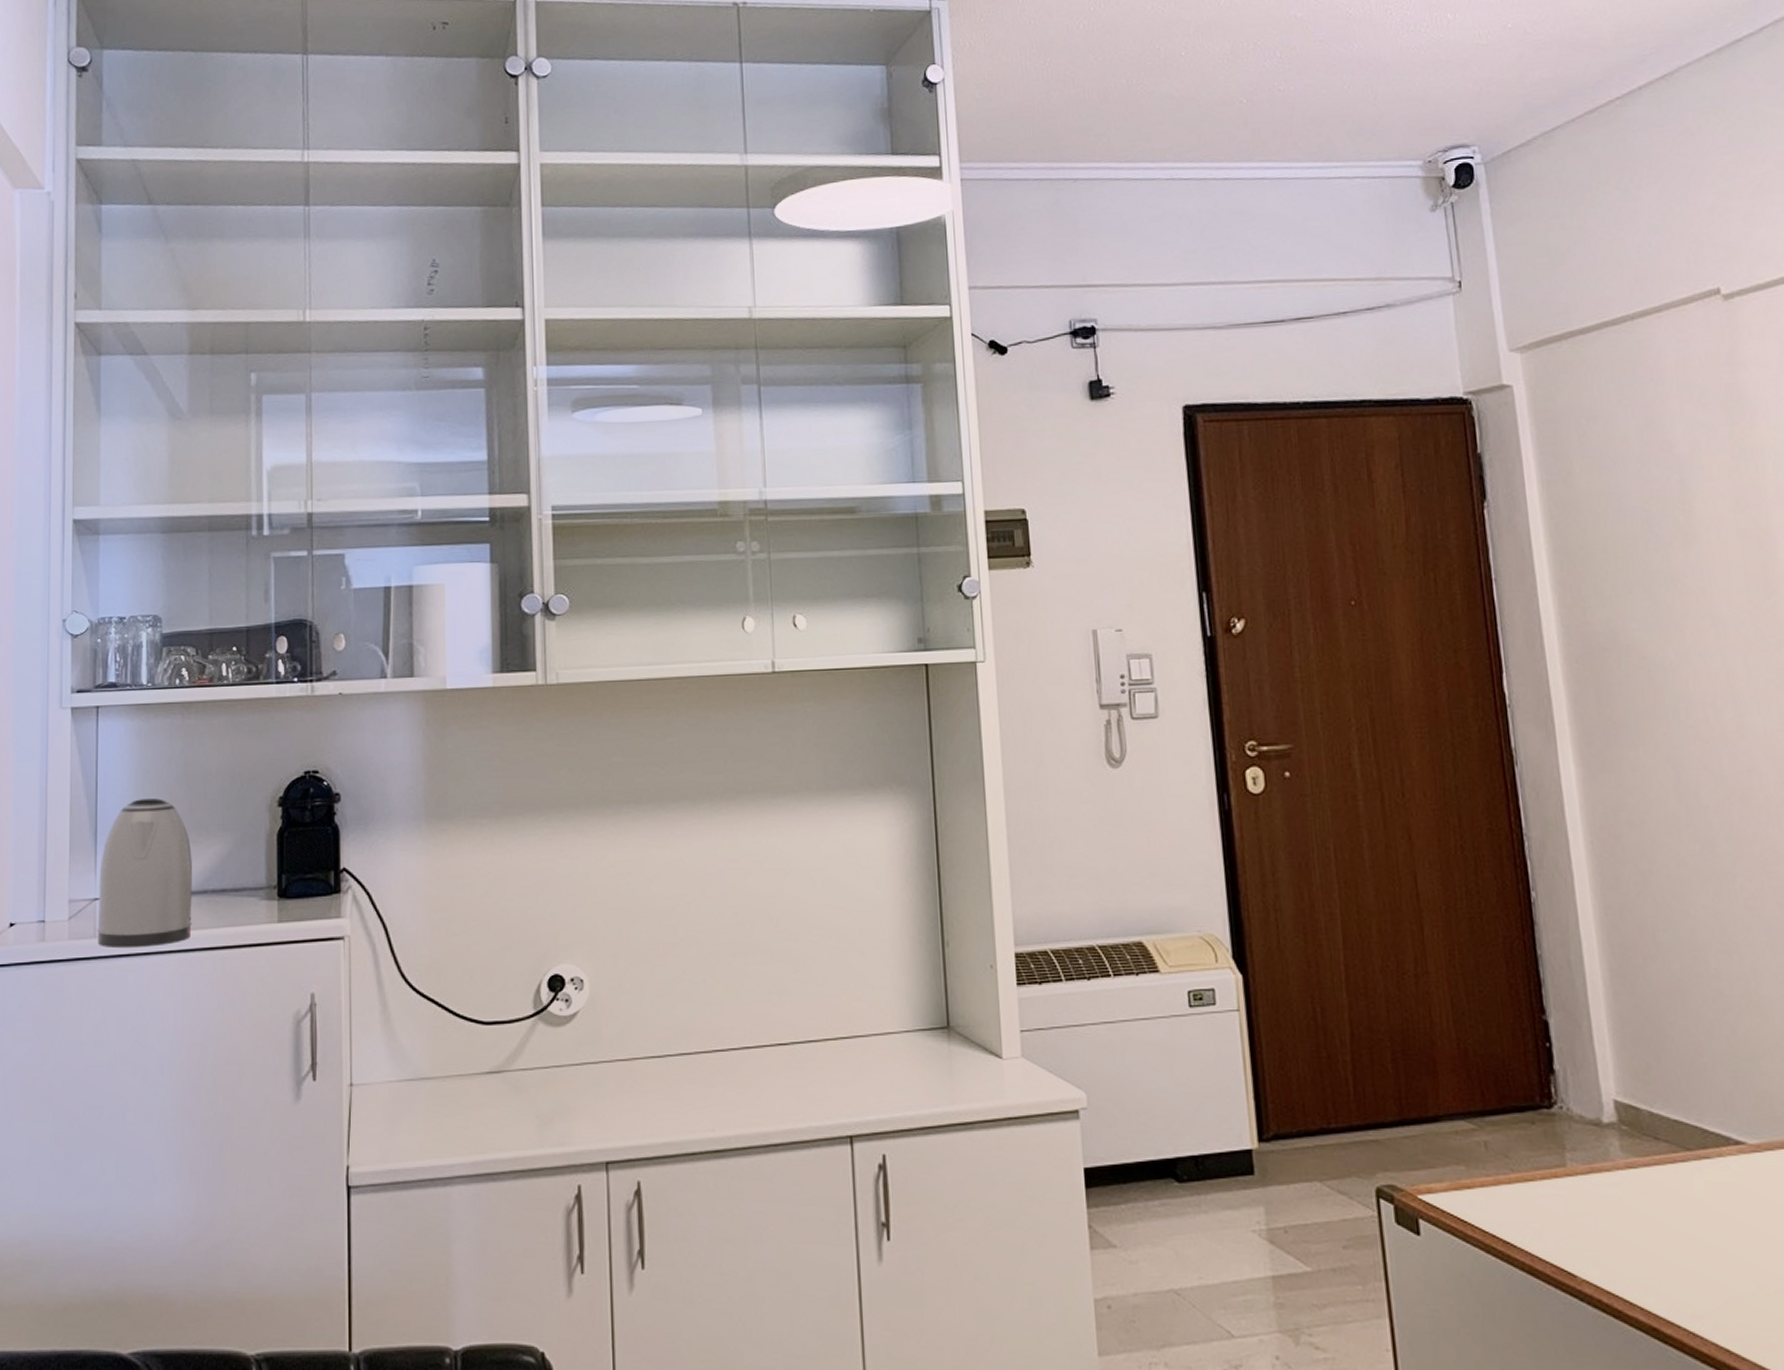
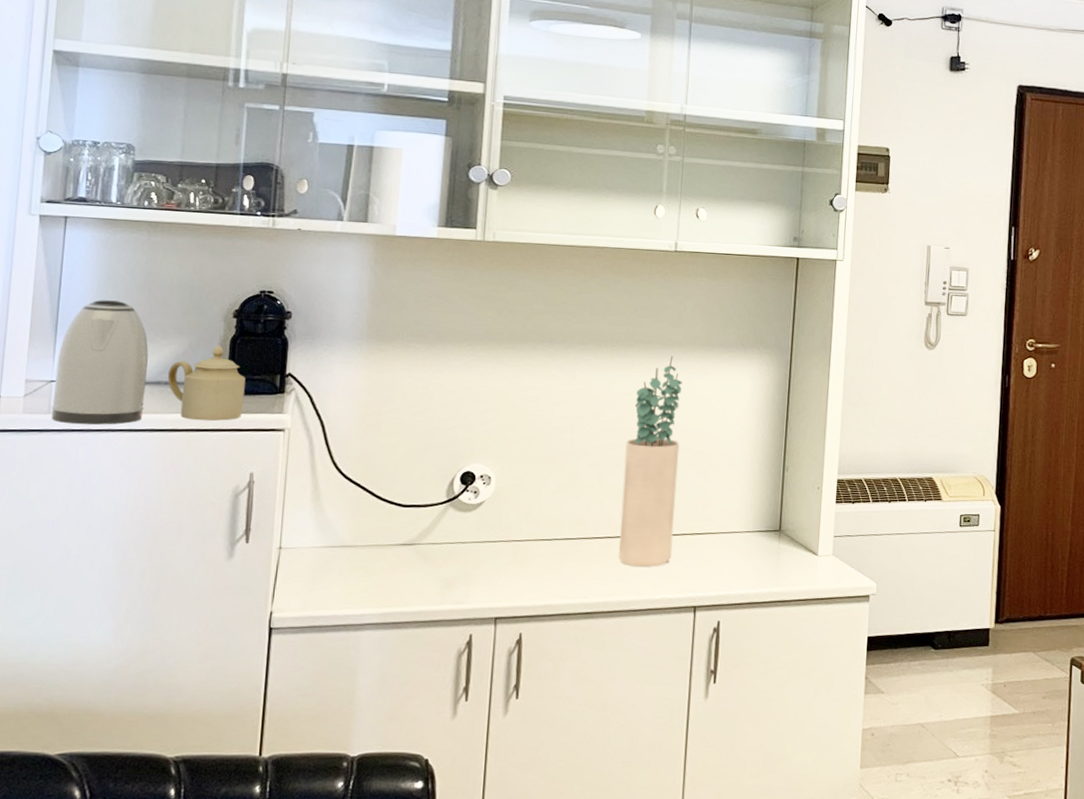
sugar bowl: none [214,841,297,934] -> present [167,345,246,421]
vase: none [740,807,814,1087] -> present [618,356,683,568]

